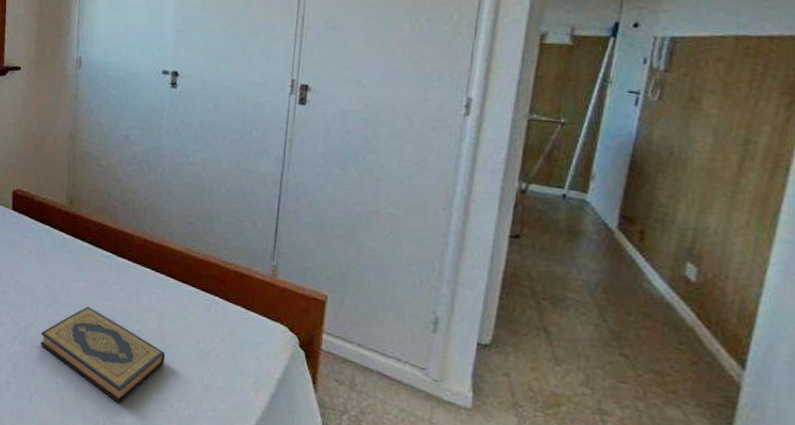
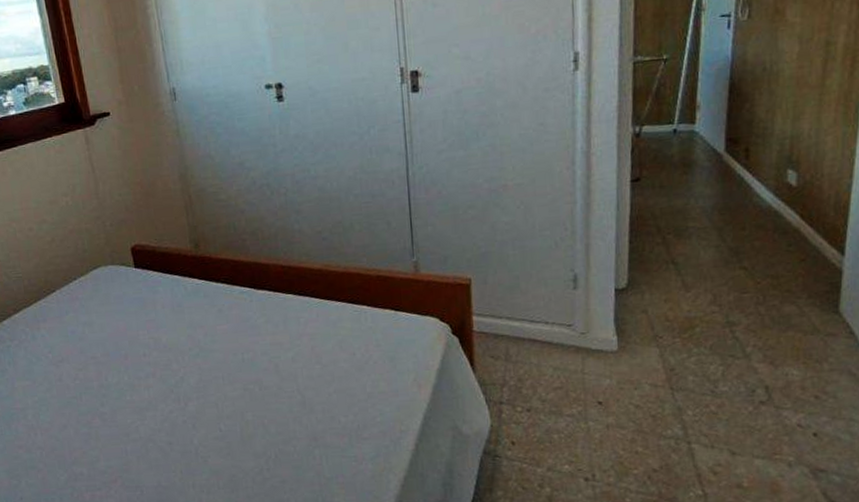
hardback book: present [40,306,165,404] -> none [193,347,325,433]

